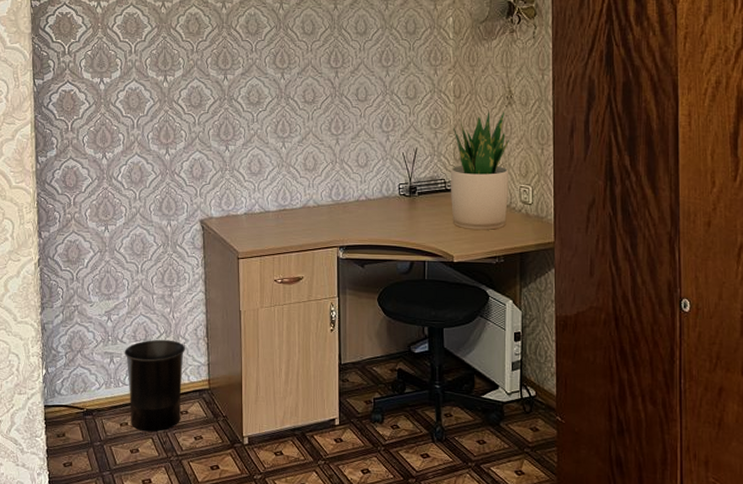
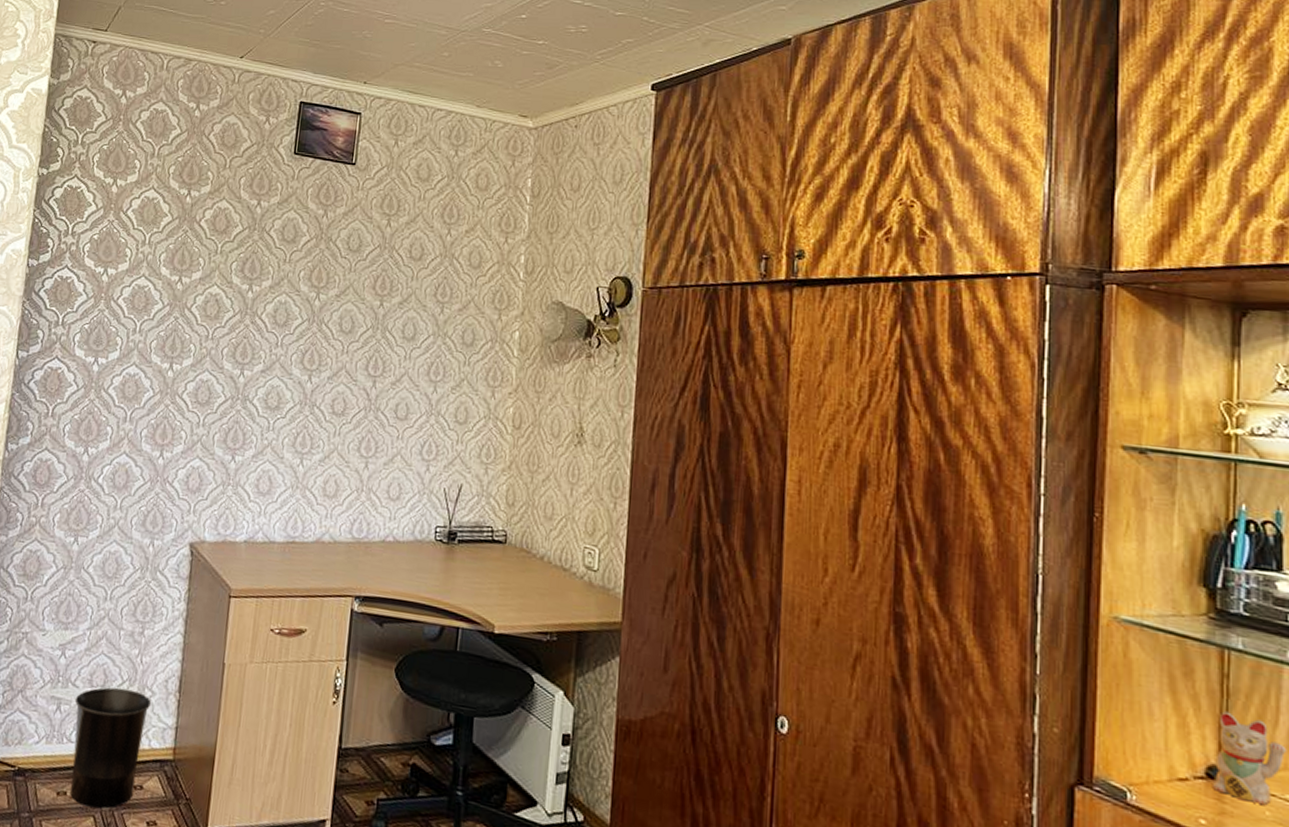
planter: present [451,111,510,231] -> none [497,449,577,598]

